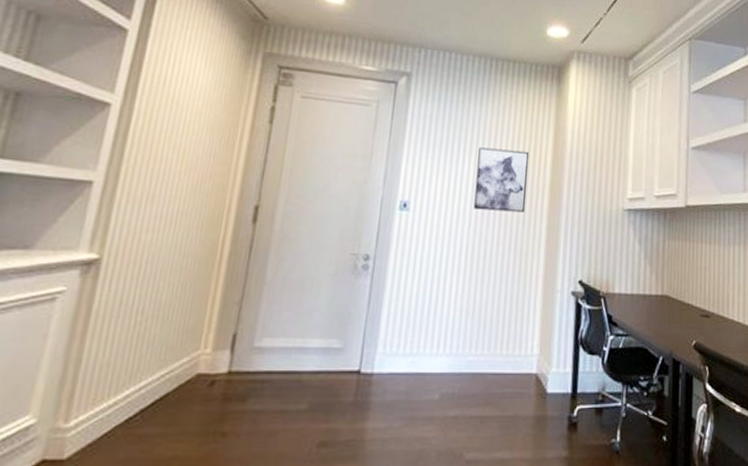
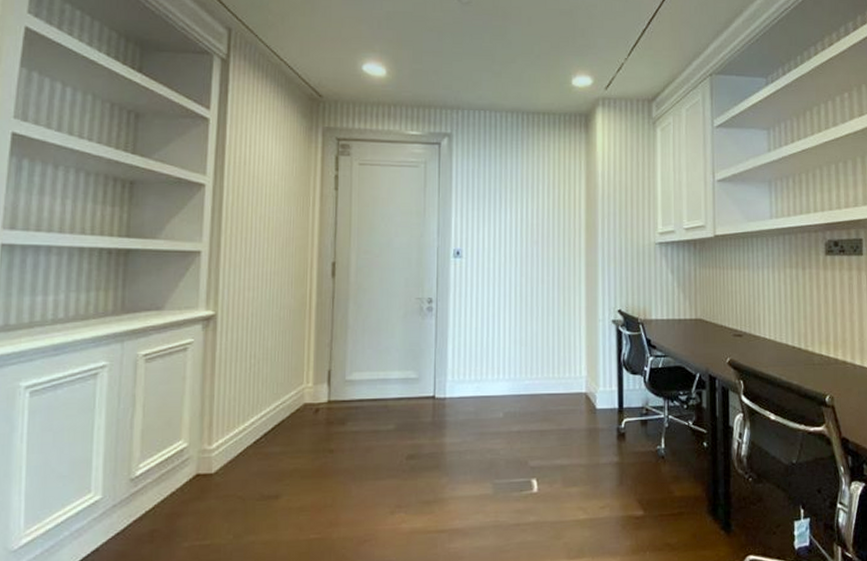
wall art: present [473,147,530,213] -> none [518,196,565,252]

